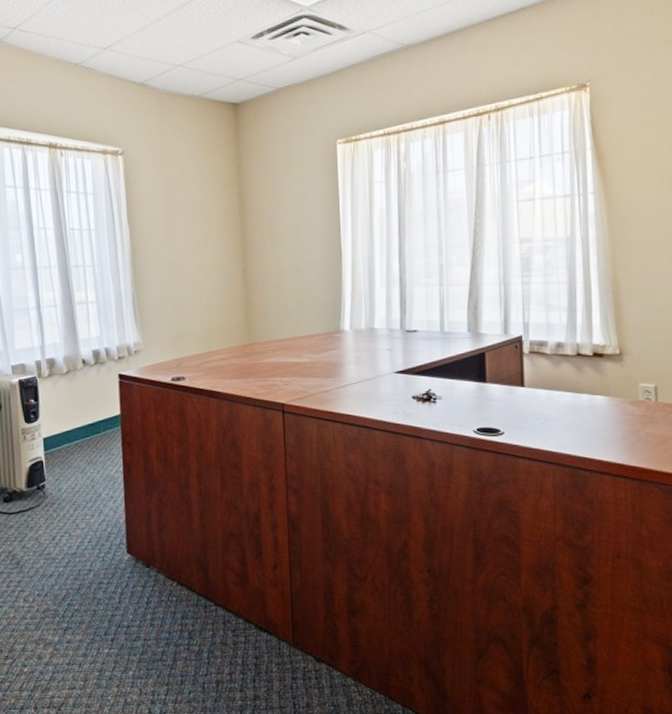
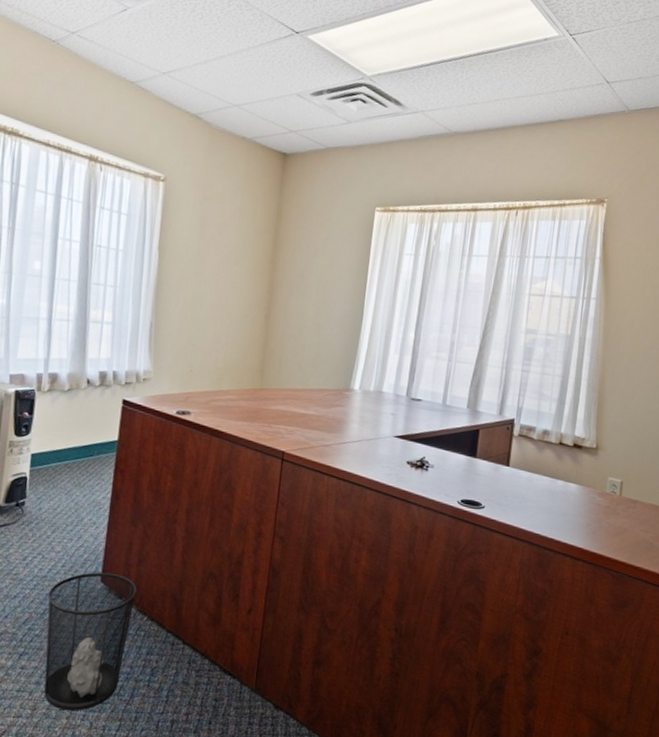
waste bin: none [80,543,162,680] -> present [43,572,137,711]

